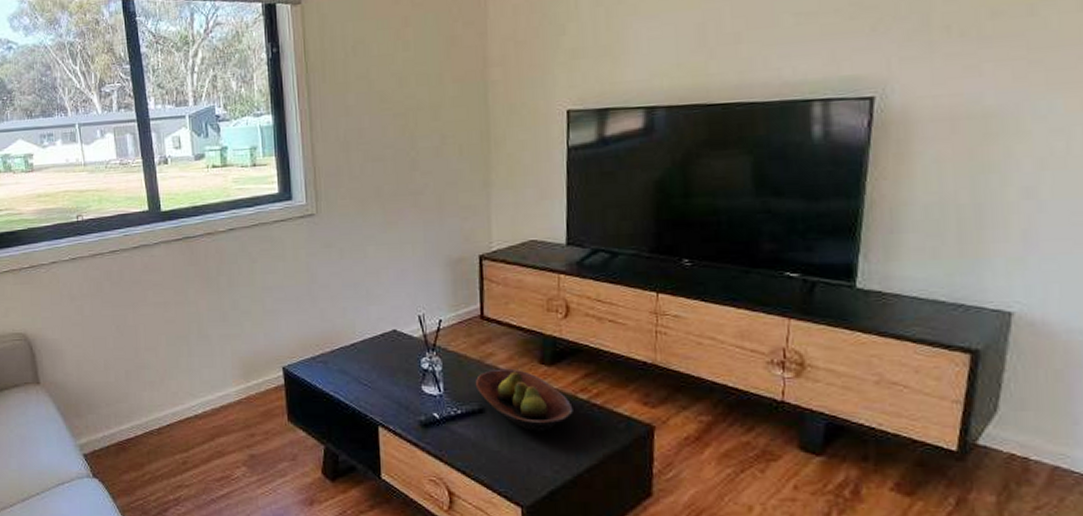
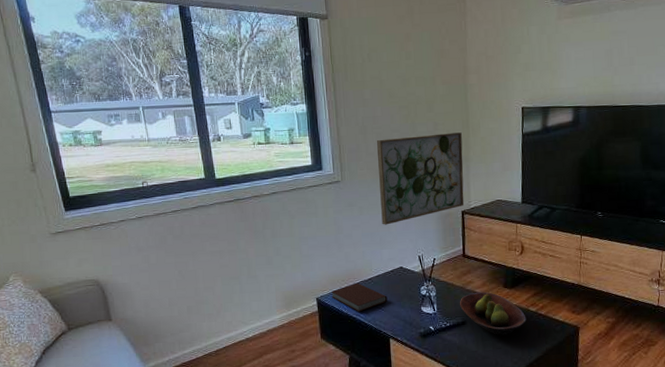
book: none [302,349,376,389] -> present [331,282,388,312]
wall art: none [362,147,483,273] -> present [376,132,464,225]

